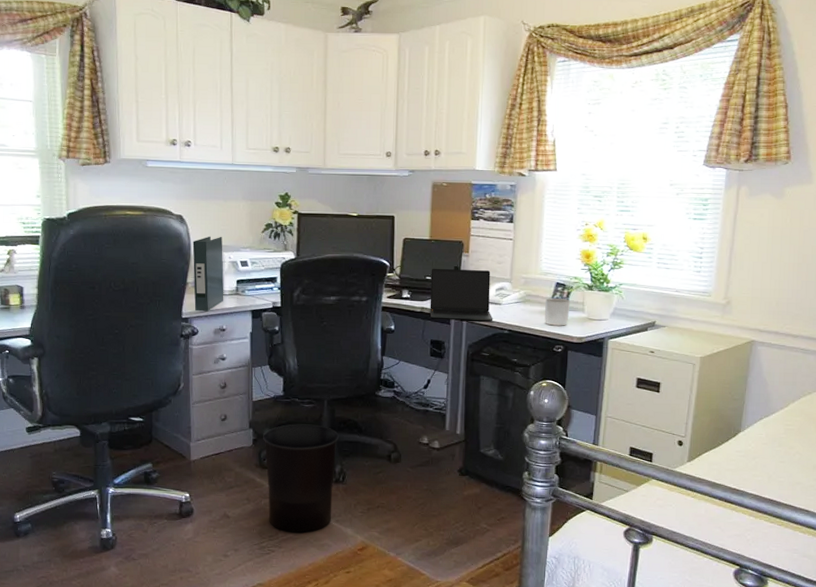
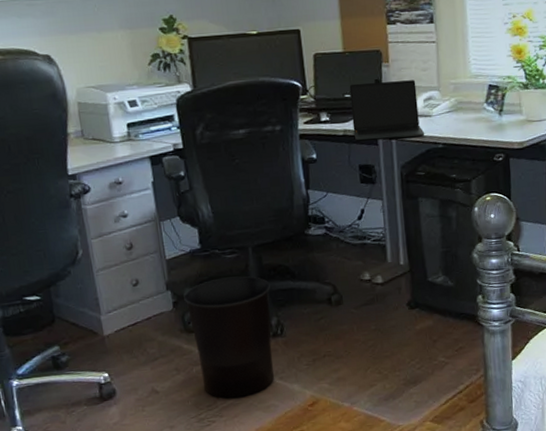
binder: present [192,236,224,312] -> none [67,74,116,166]
mug: present [545,297,571,326] -> none [479,101,507,133]

